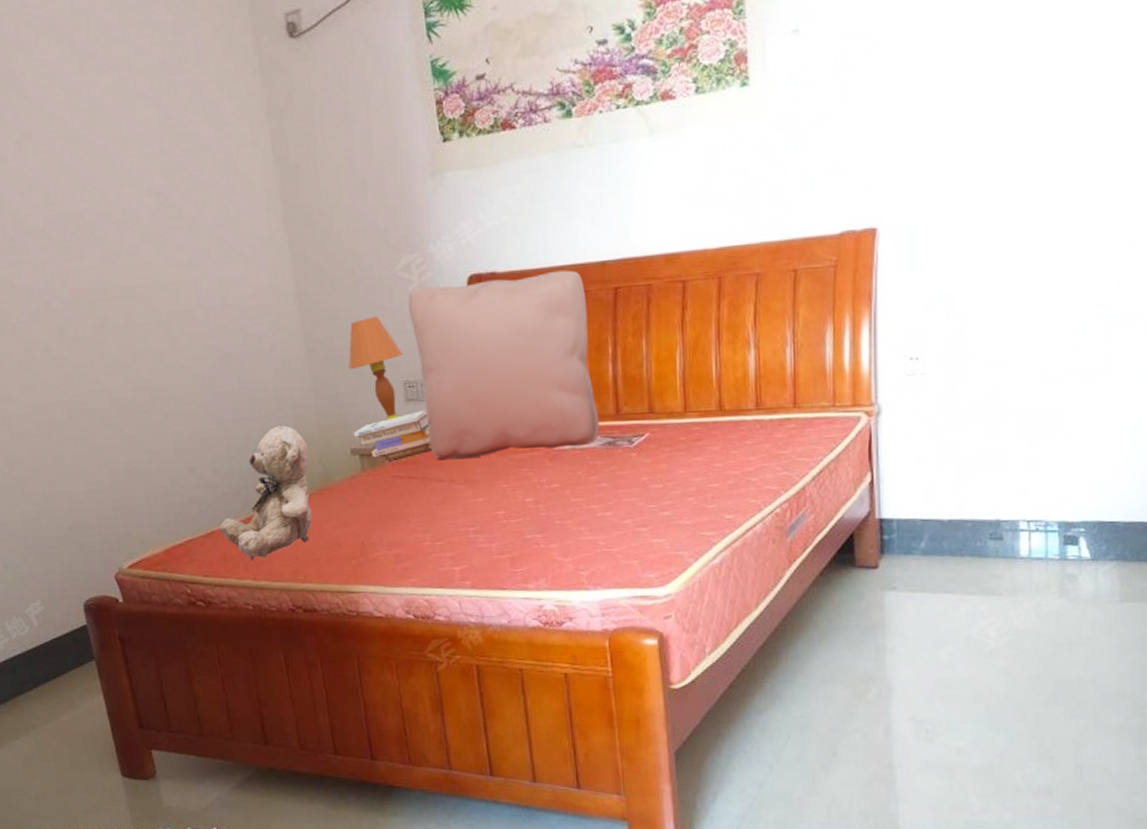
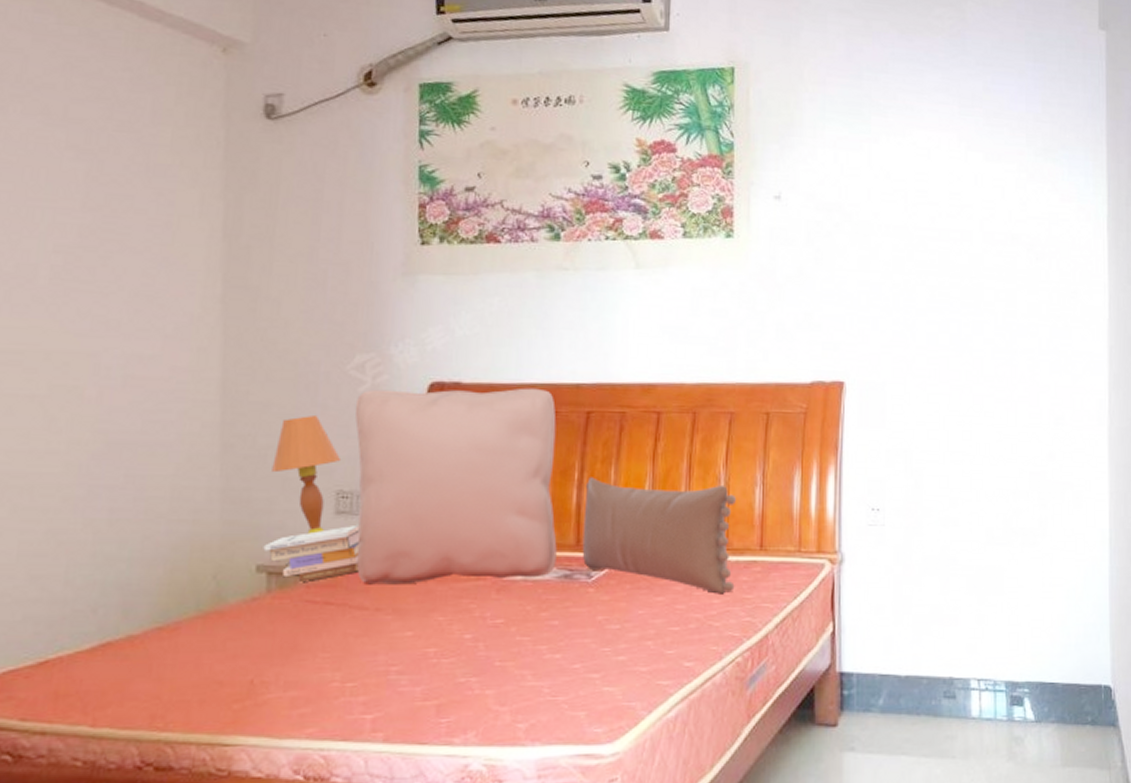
teddy bear: present [219,425,313,561] -> none [57,531,201,701]
pillow: none [619,348,770,452] -> present [582,477,736,594]

